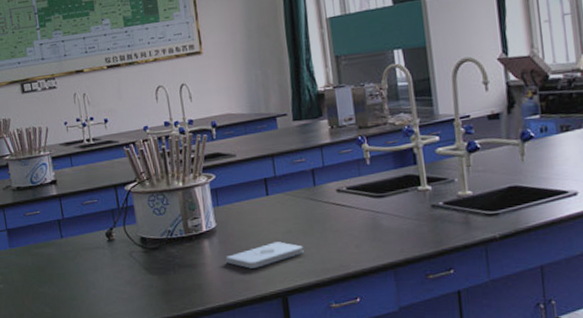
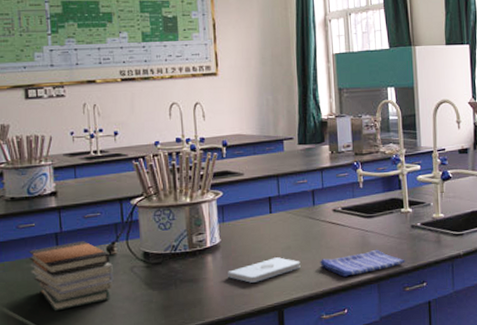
book stack: none [35,227,114,294] -> present [28,241,114,312]
dish towel: none [325,232,426,263] -> present [320,249,405,277]

